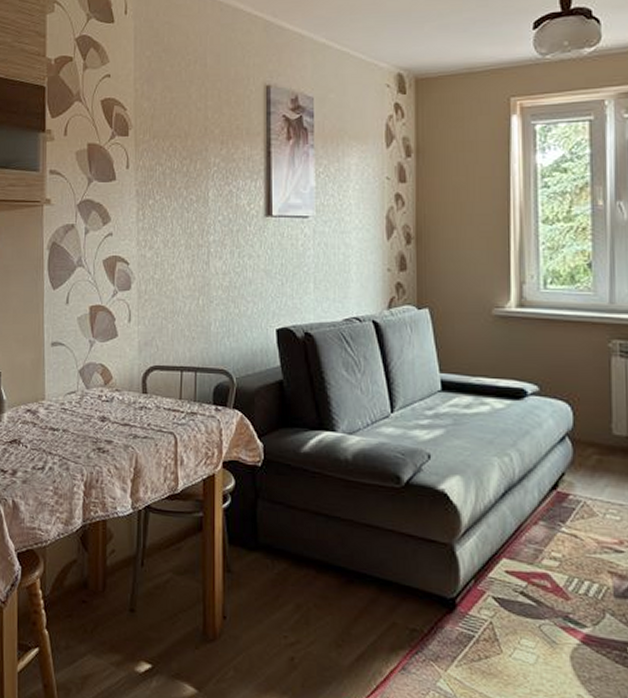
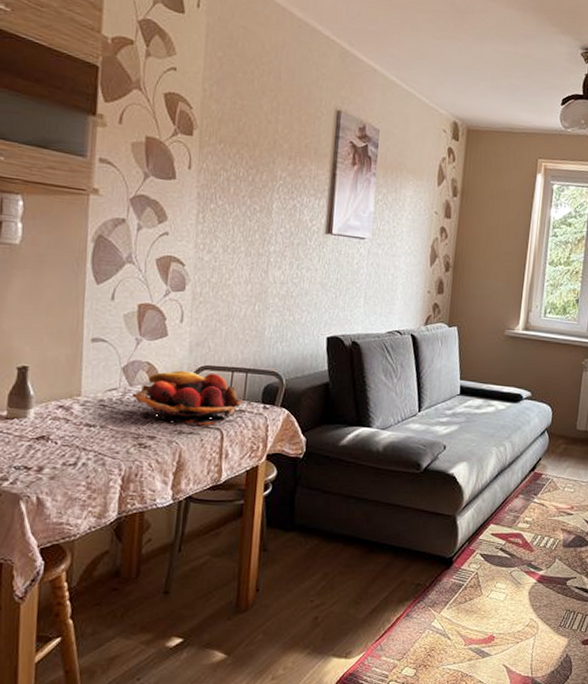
fruit basket: none [89,371,193,429] -> present [132,370,242,426]

